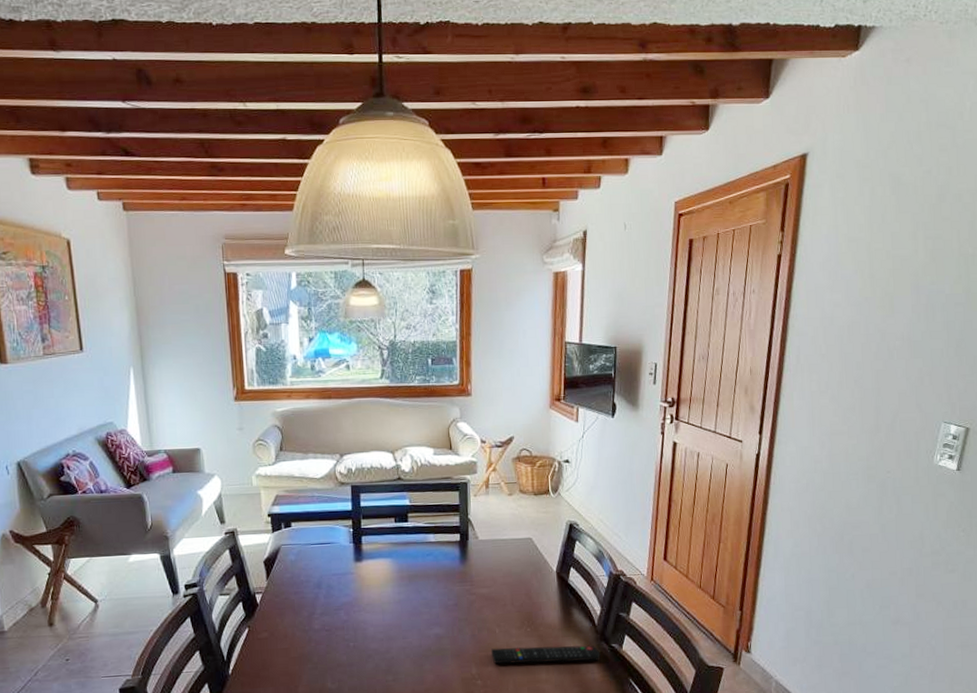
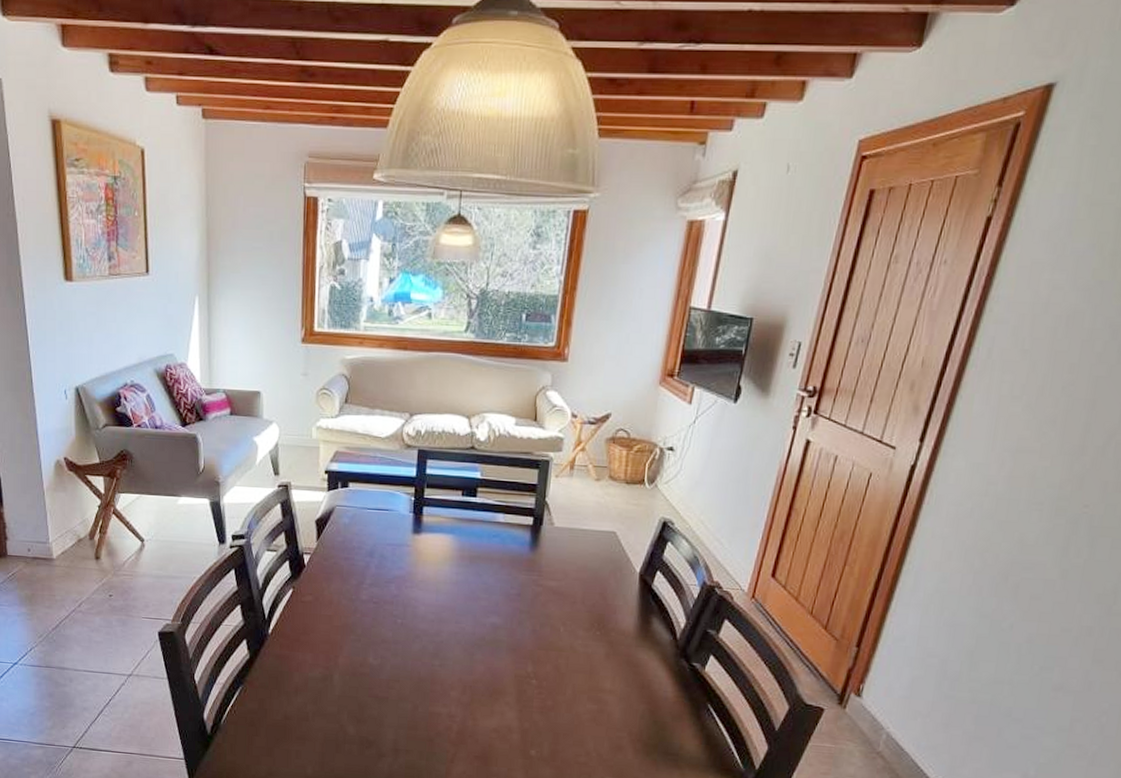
remote control: present [490,645,601,664] -> none [551,648,678,679]

